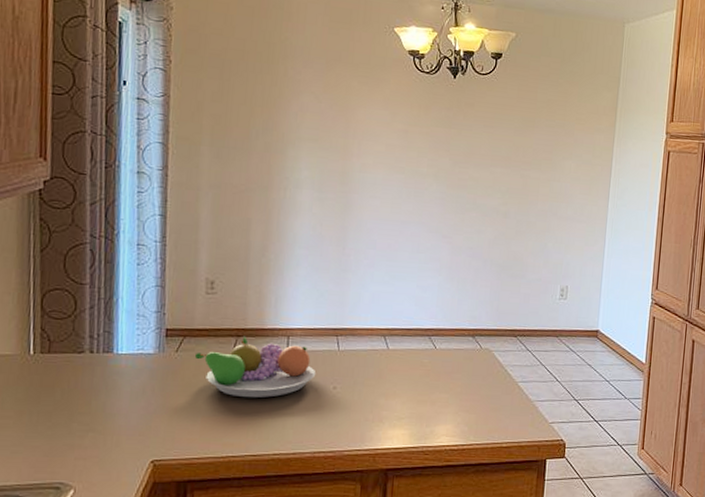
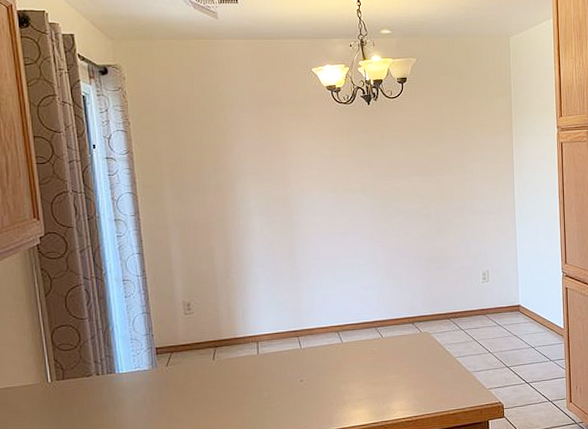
fruit bowl: present [194,337,316,398] -> none [182,347,285,398]

